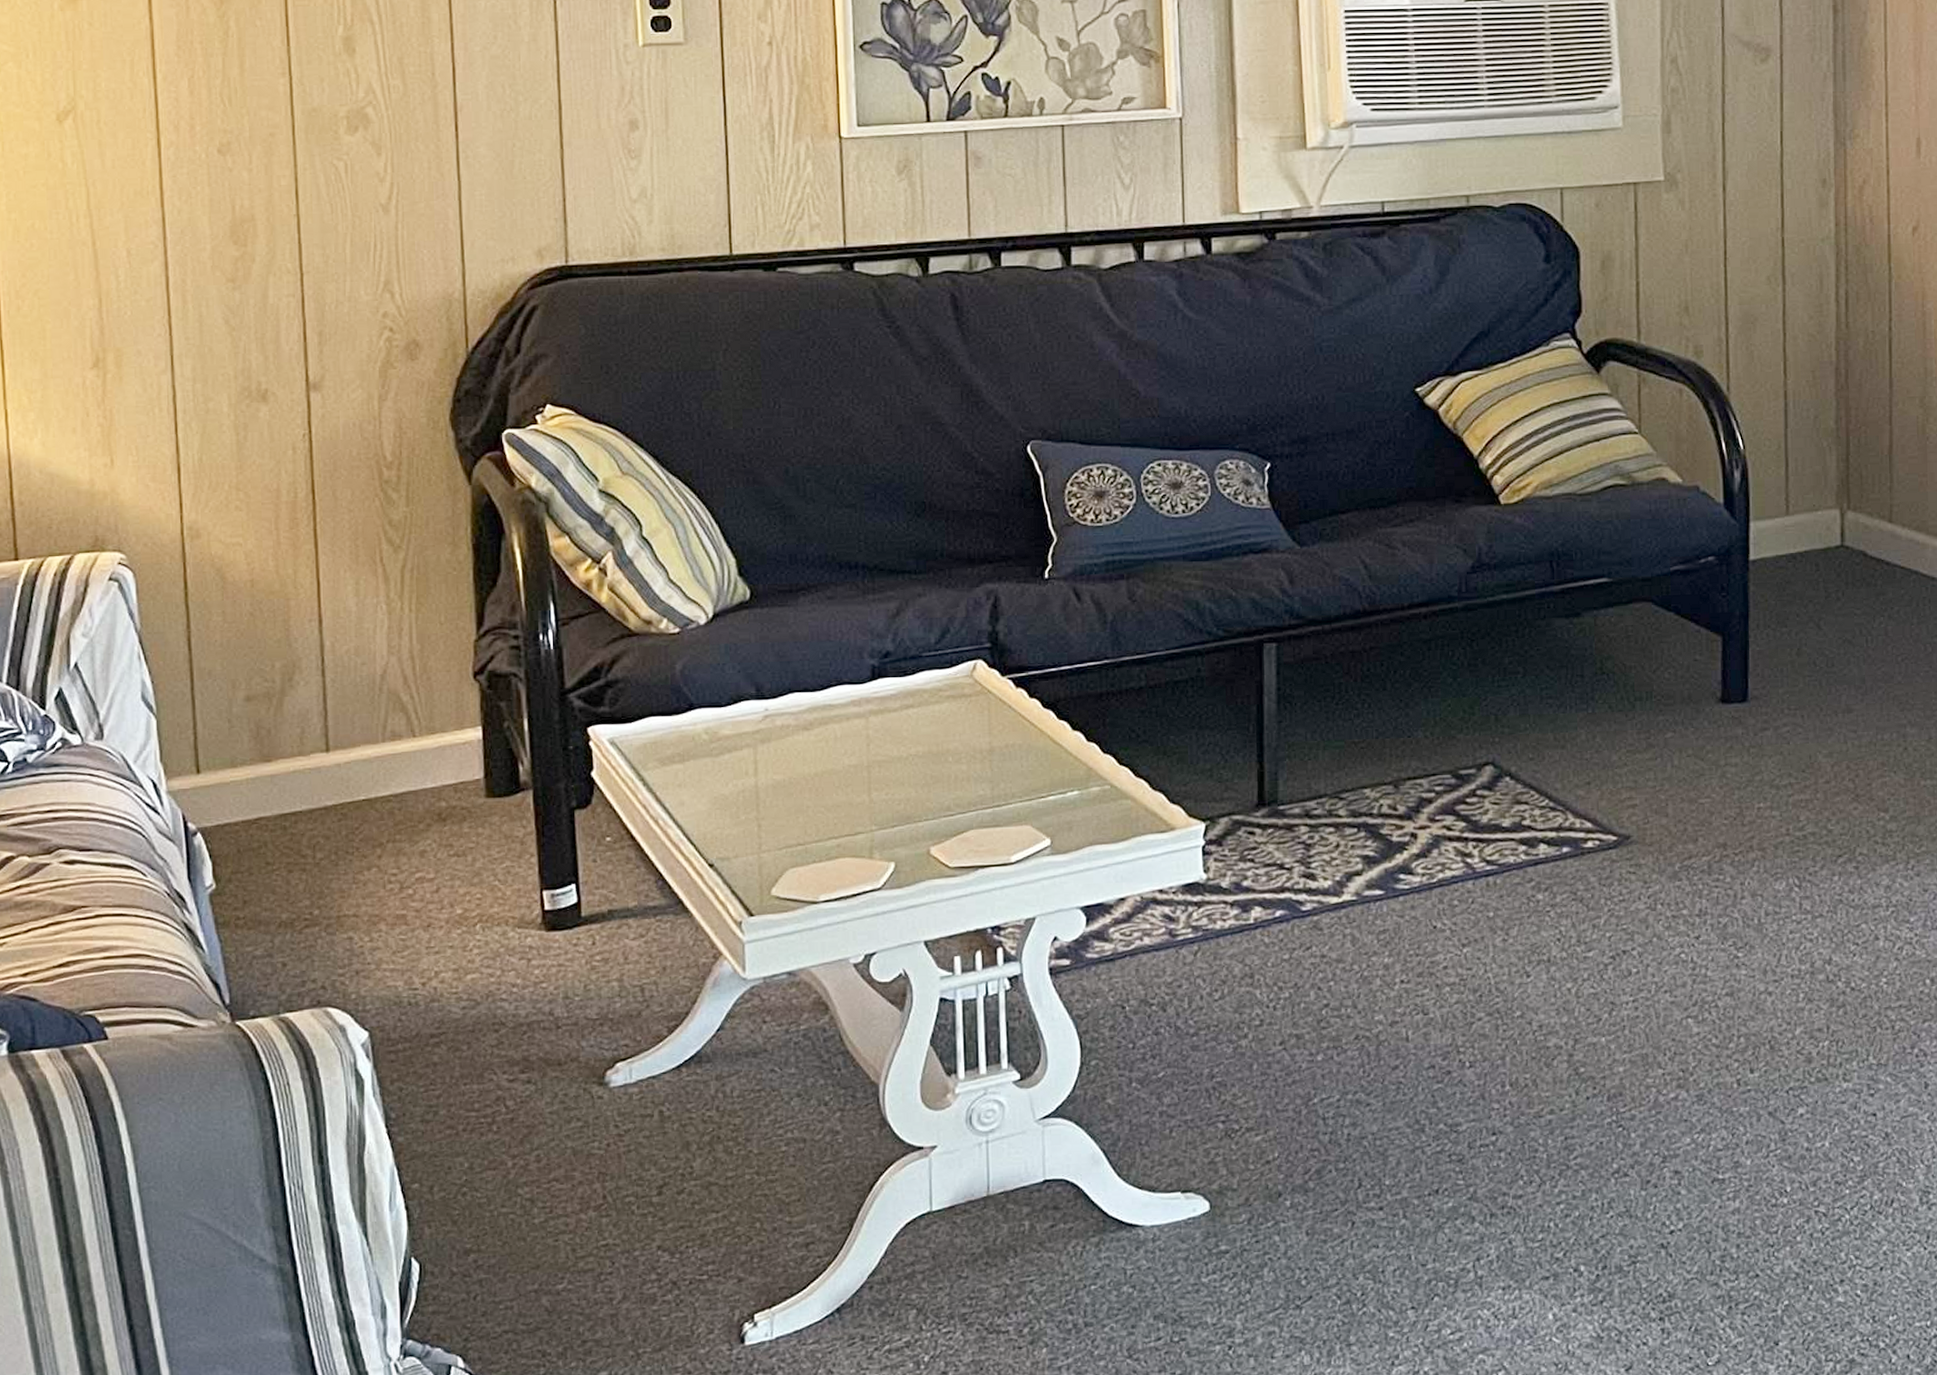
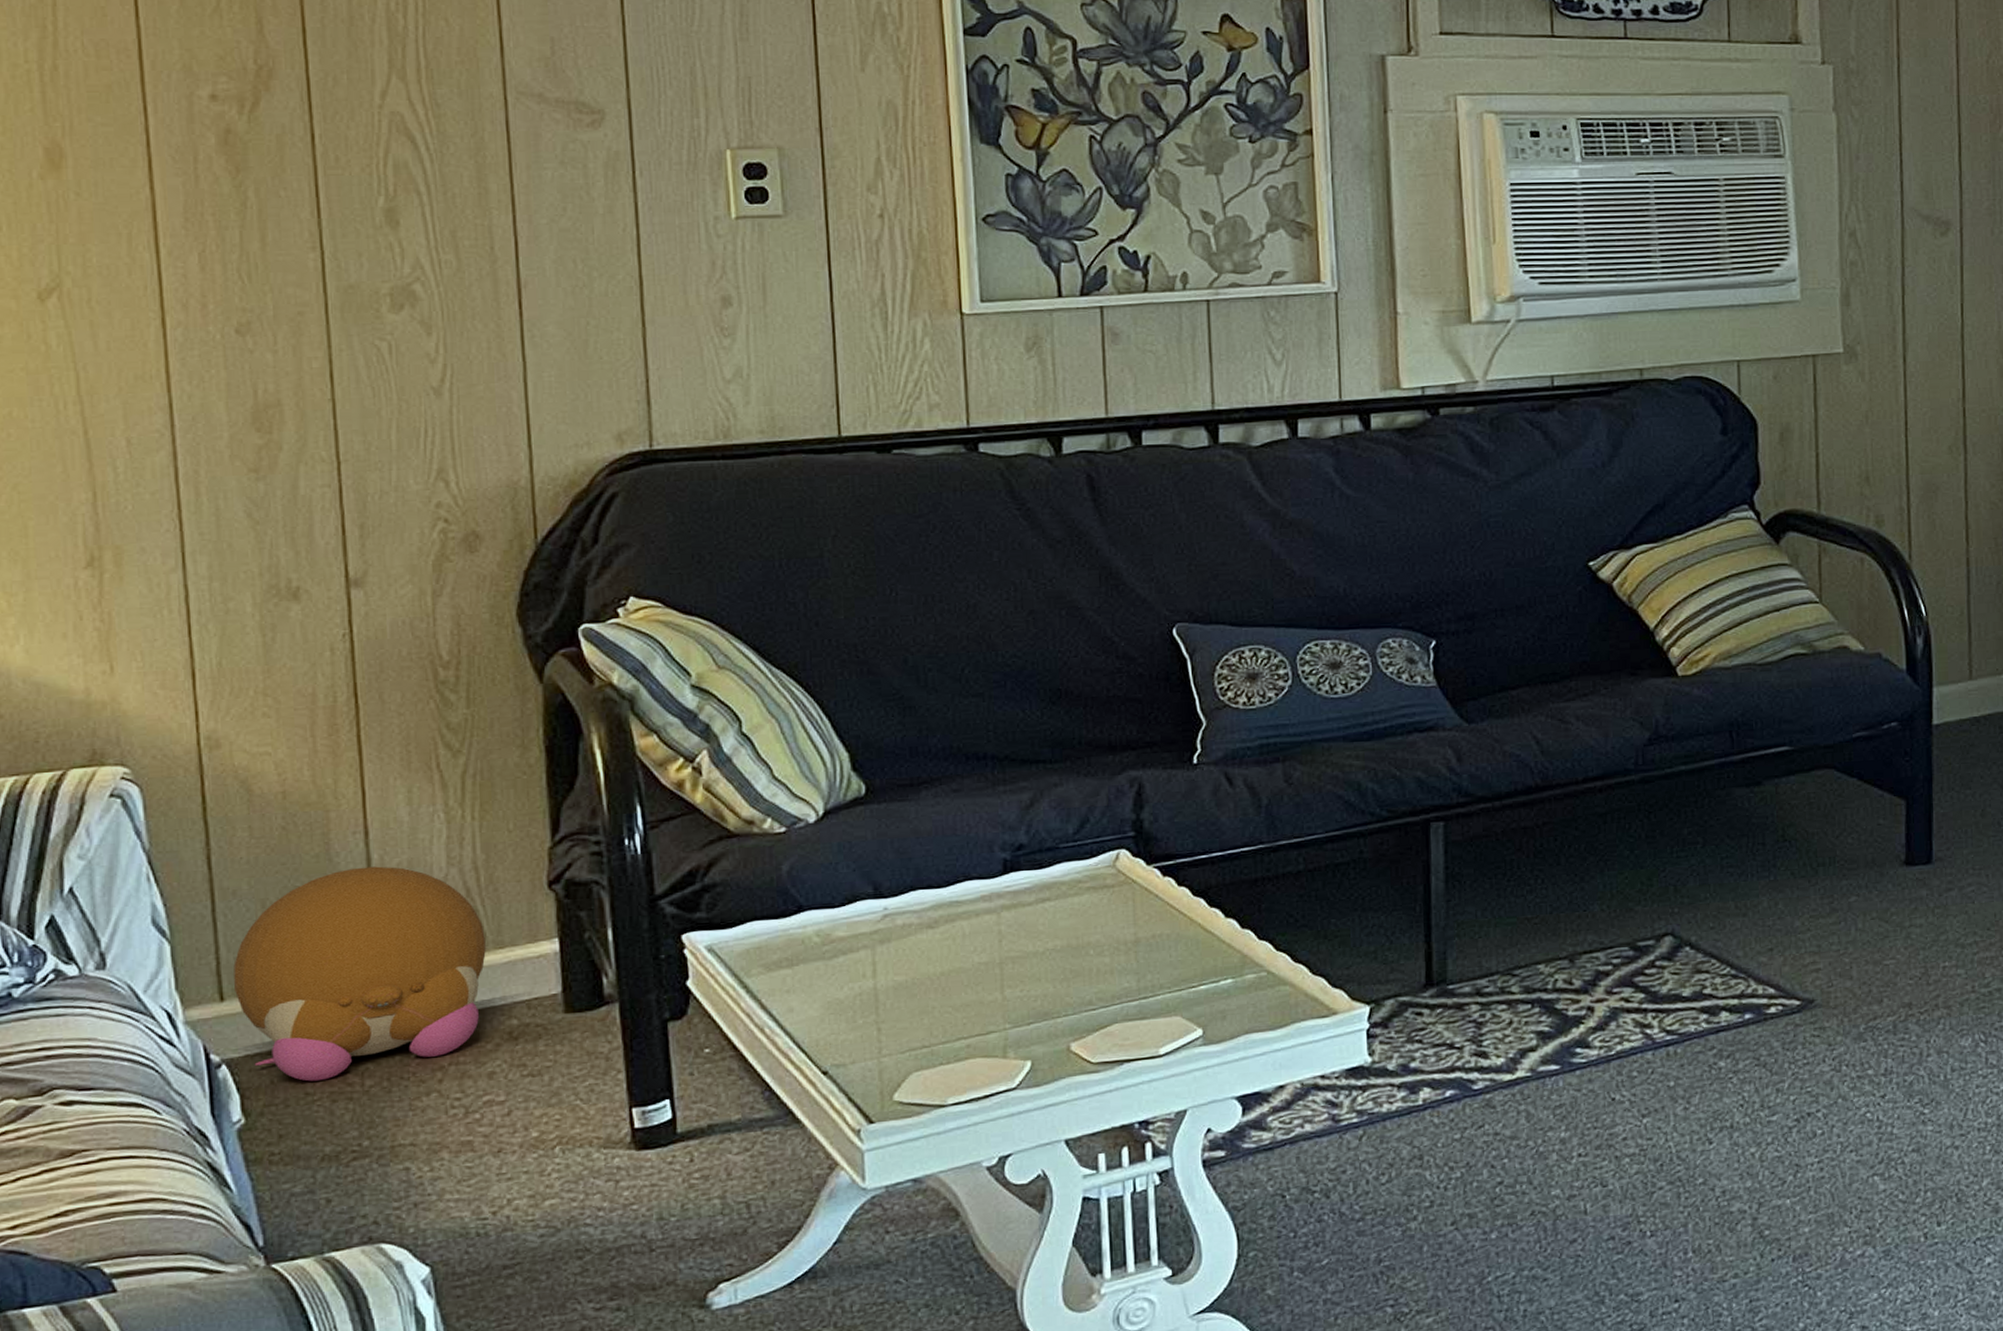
plush toy: none [208,652,420,852] -> present [233,866,486,1082]

